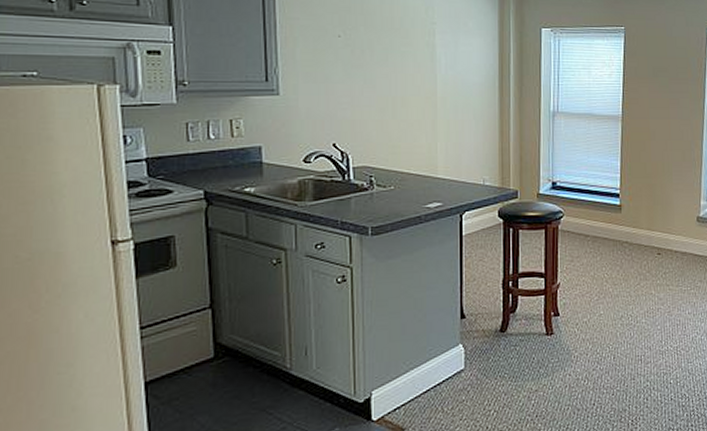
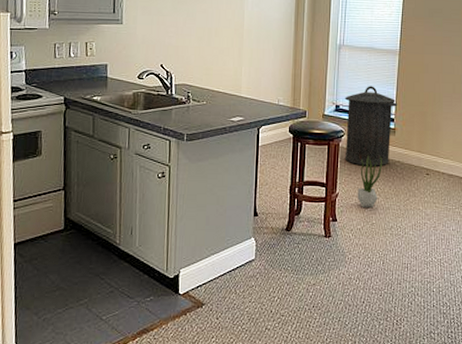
trash can: none [561,158,623,250] -> present [344,86,398,166]
potted plant: none [581,237,609,297] -> present [357,155,383,207]

